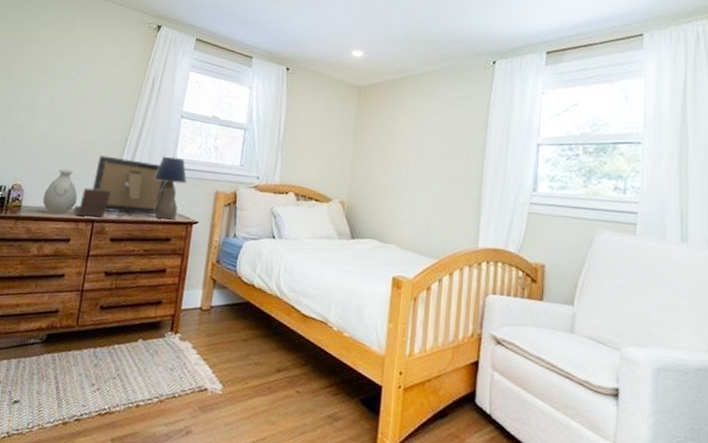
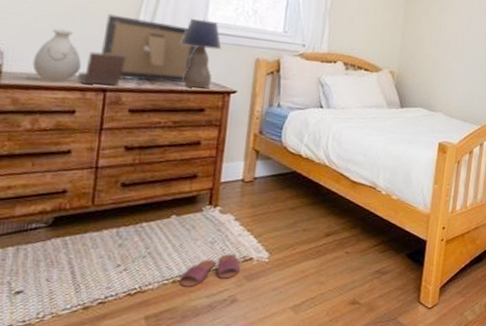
slippers: none [143,382,196,413] -> present [180,254,240,287]

